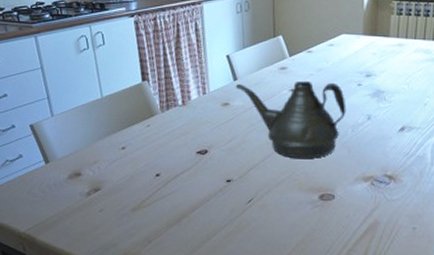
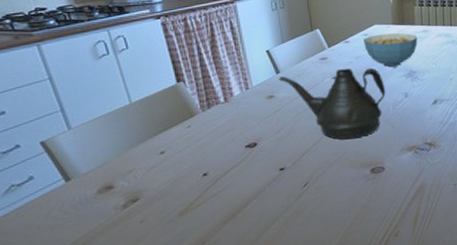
cereal bowl: none [328,45,391,83] -> present [364,33,418,67]

